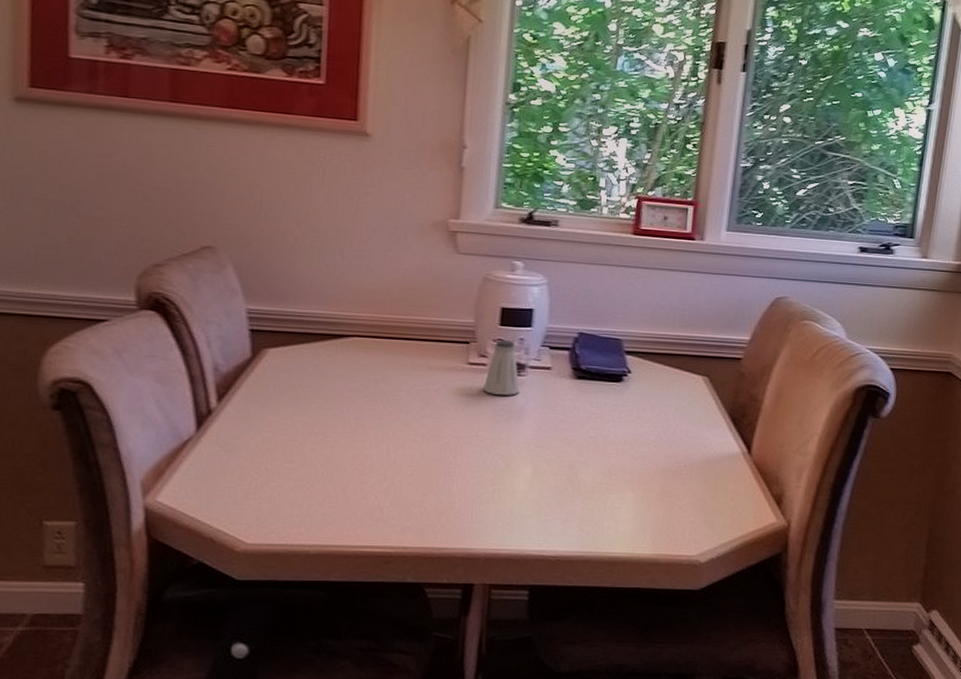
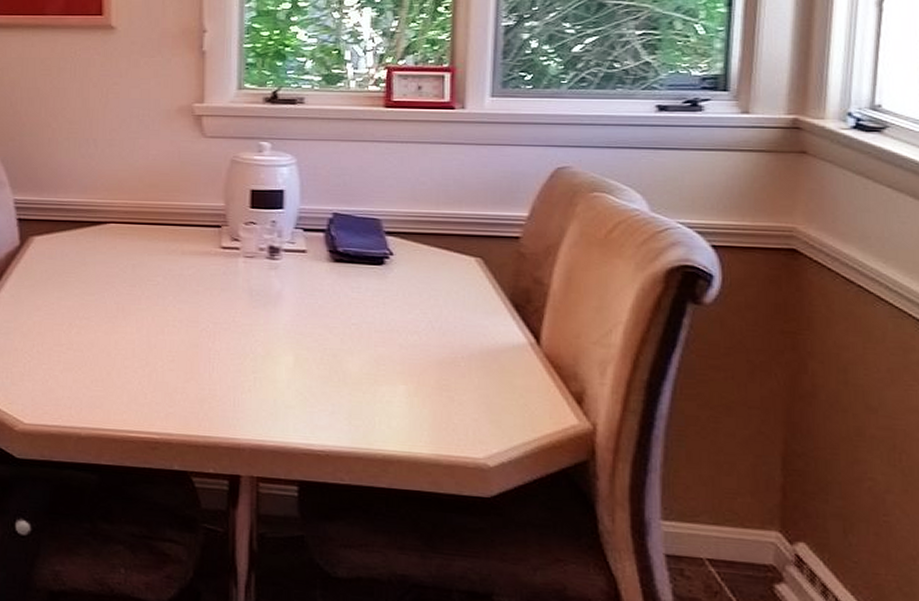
saltshaker: present [483,339,520,395] -> none [238,222,275,280]

